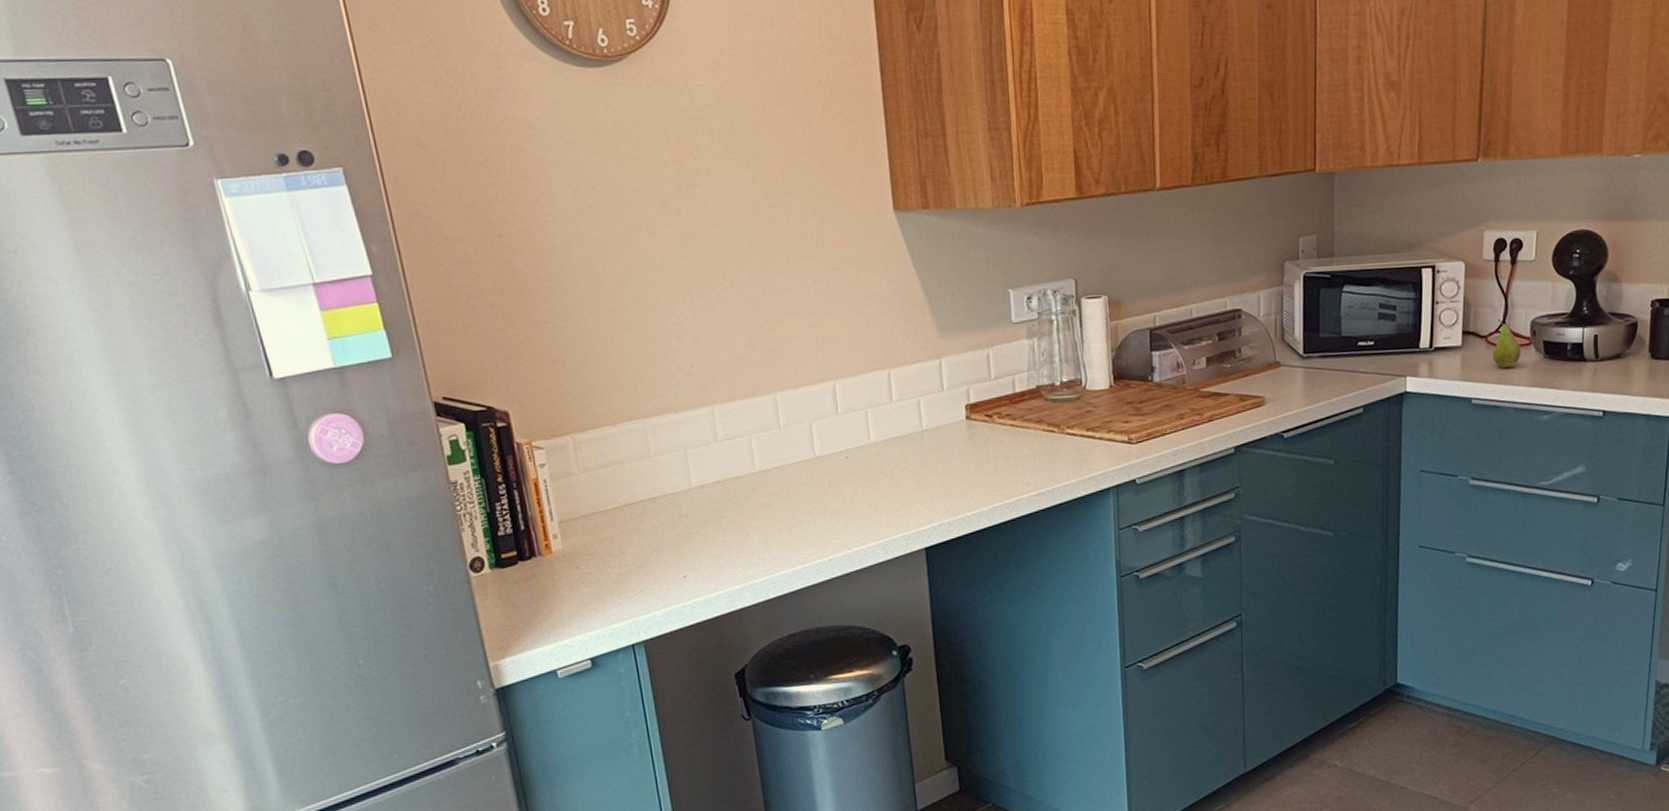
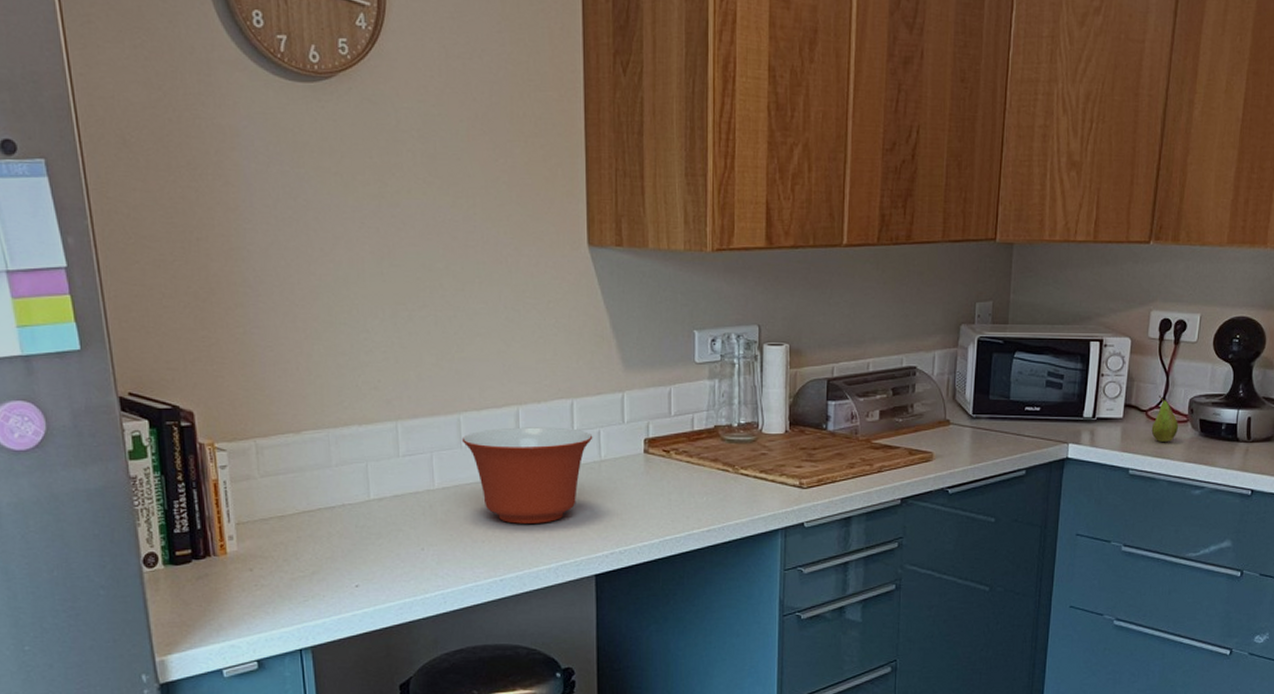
mixing bowl: none [779,399,913,502] -> present [461,427,593,524]

